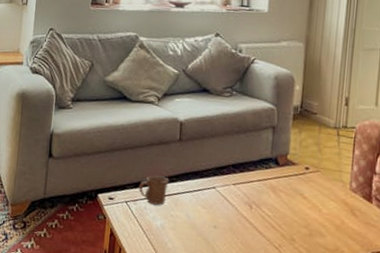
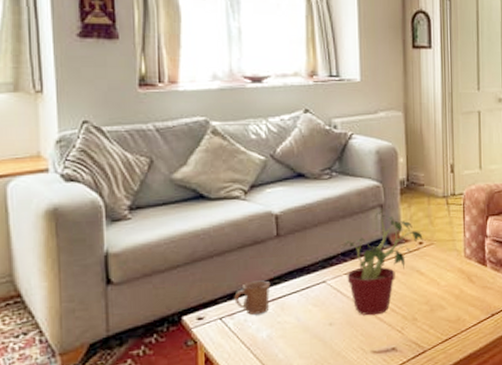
potted plant: none [233,130,310,228] -> present [342,209,423,316]

